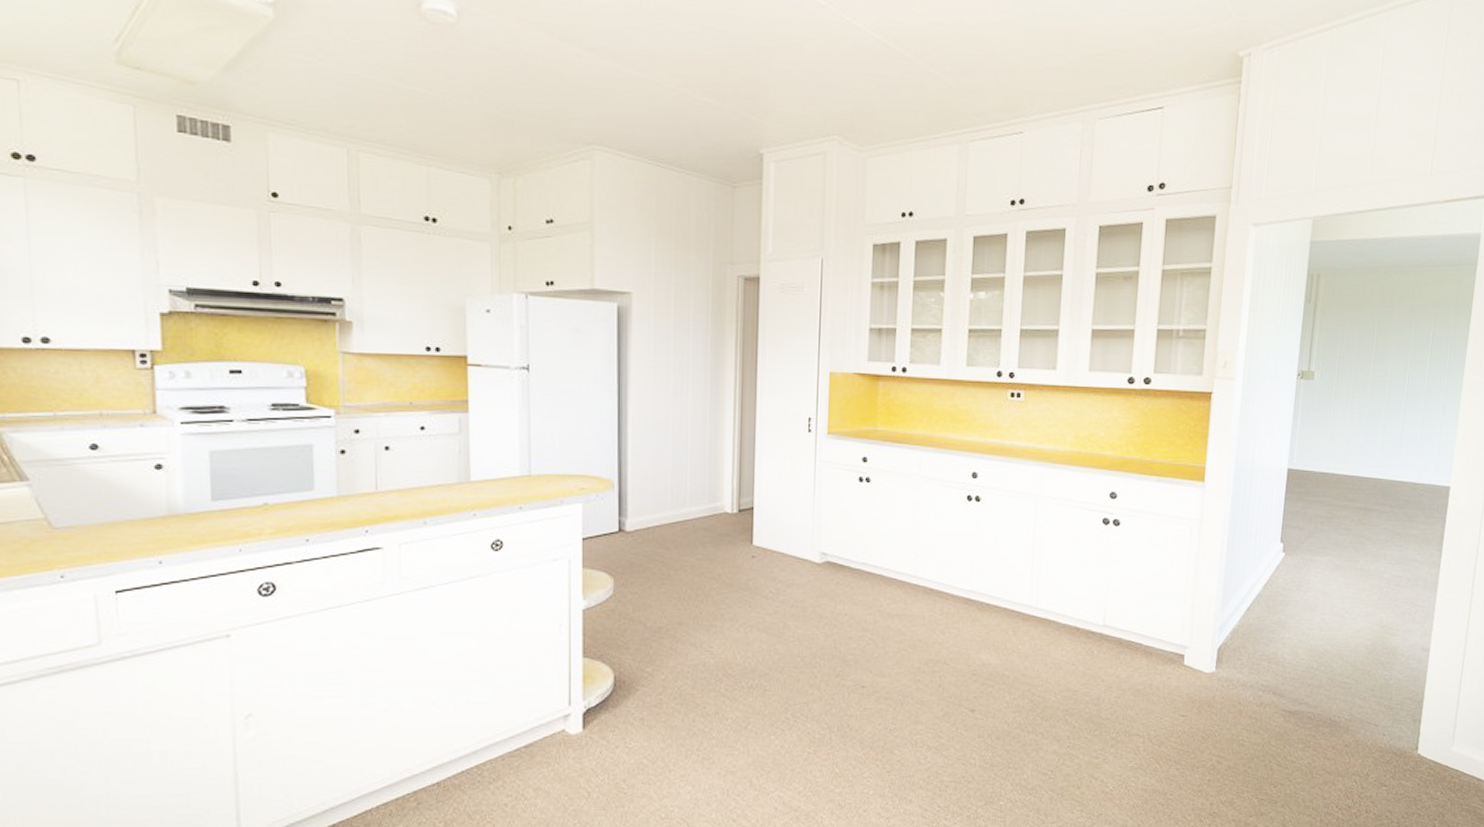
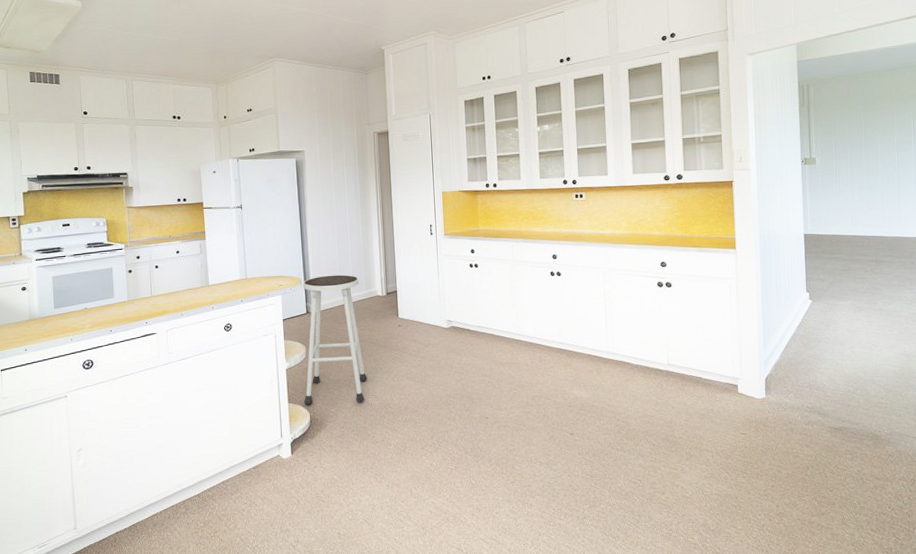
stool: none [607,479,701,662] -> present [302,274,367,405]

